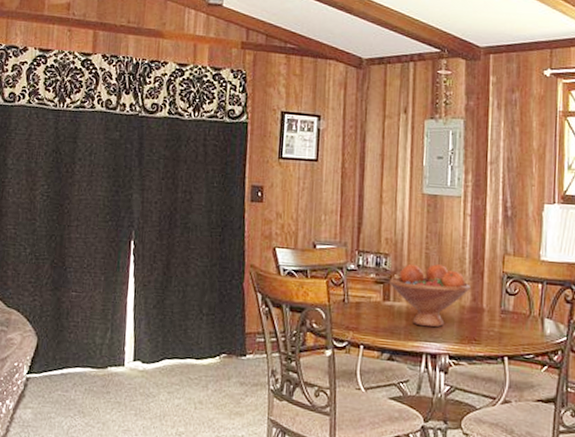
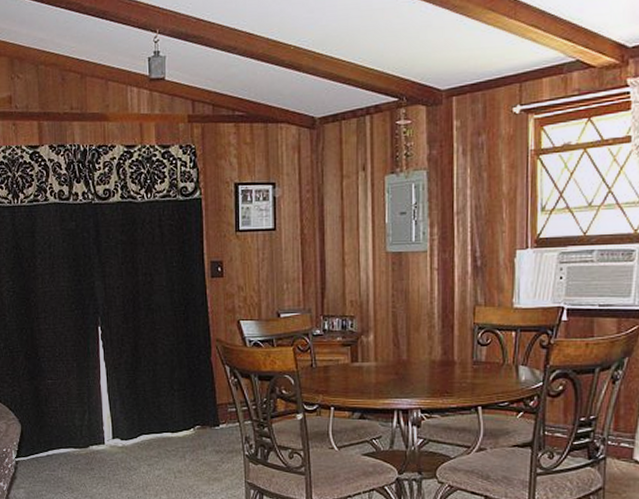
fruit bowl: present [389,263,471,328] -> none [356,322,440,384]

